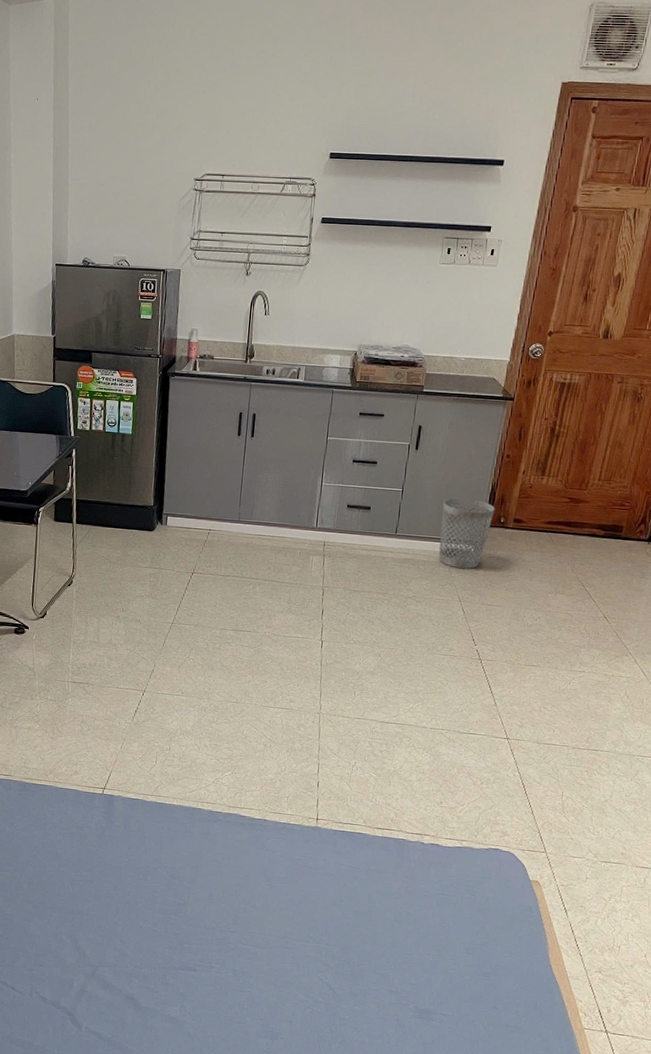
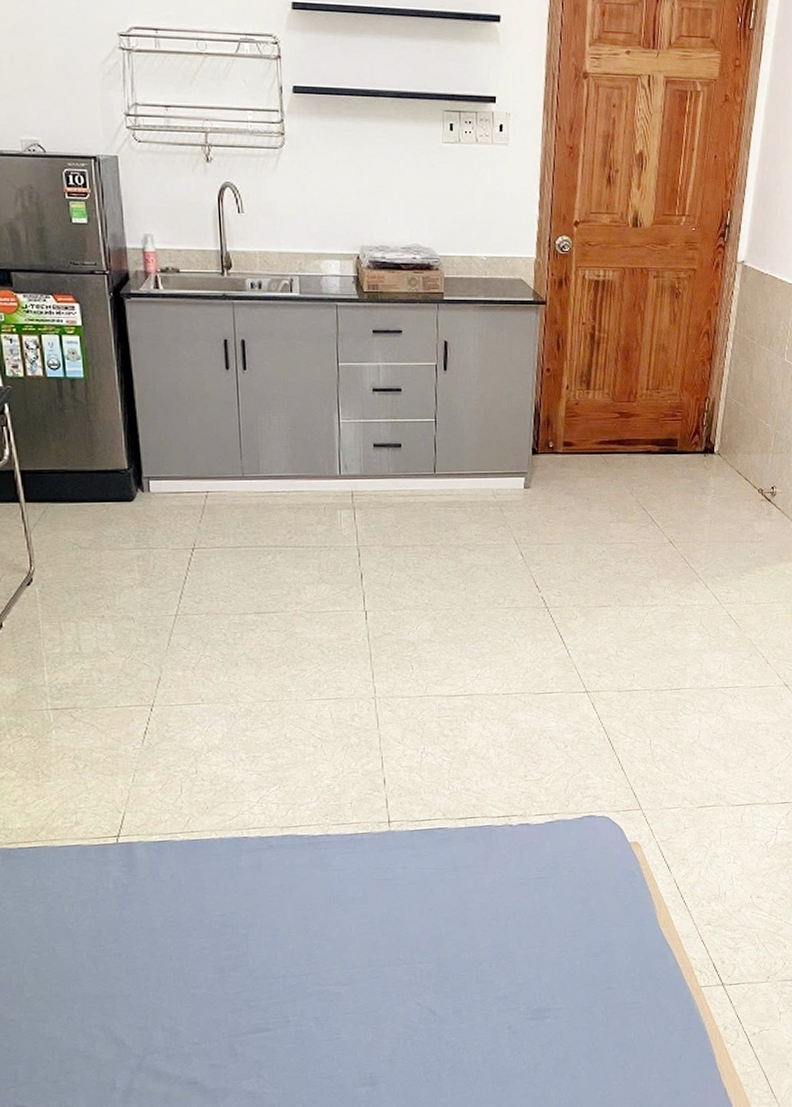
wastebasket: present [438,498,495,569] -> none [484,424,542,505]

